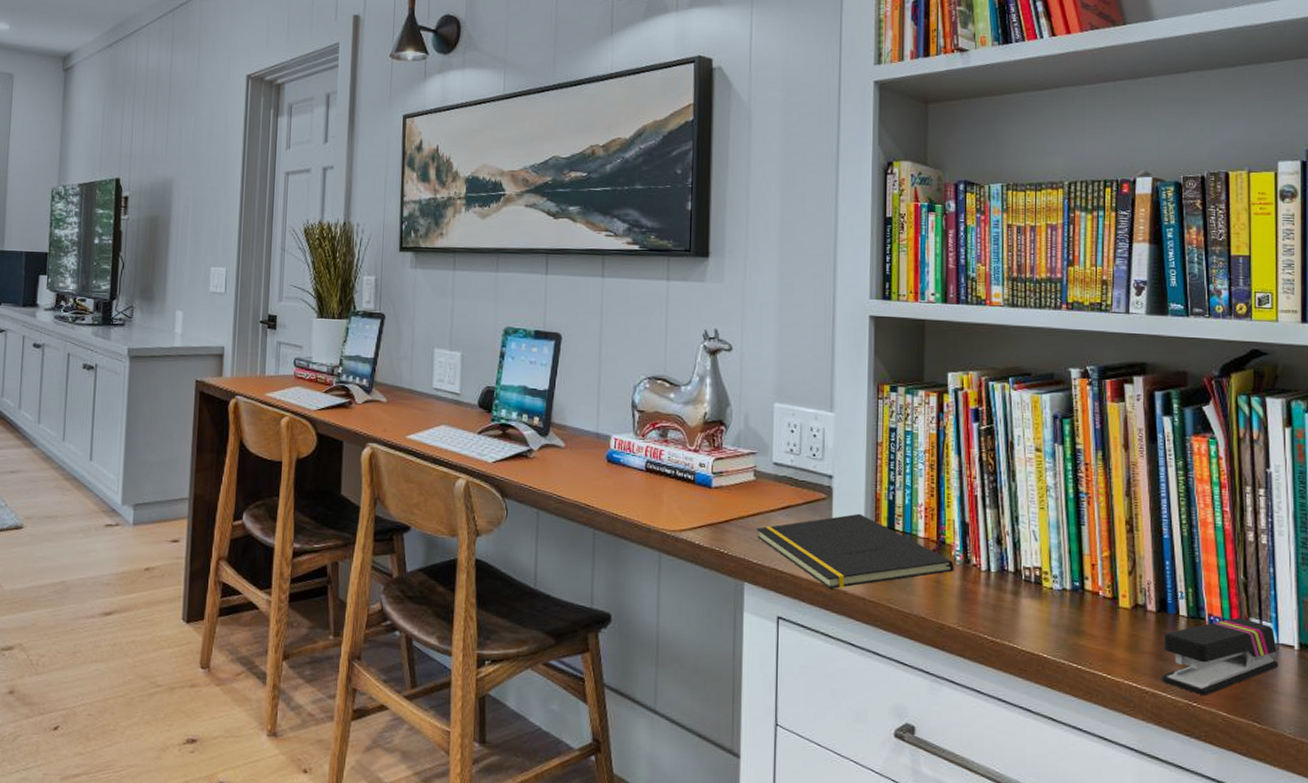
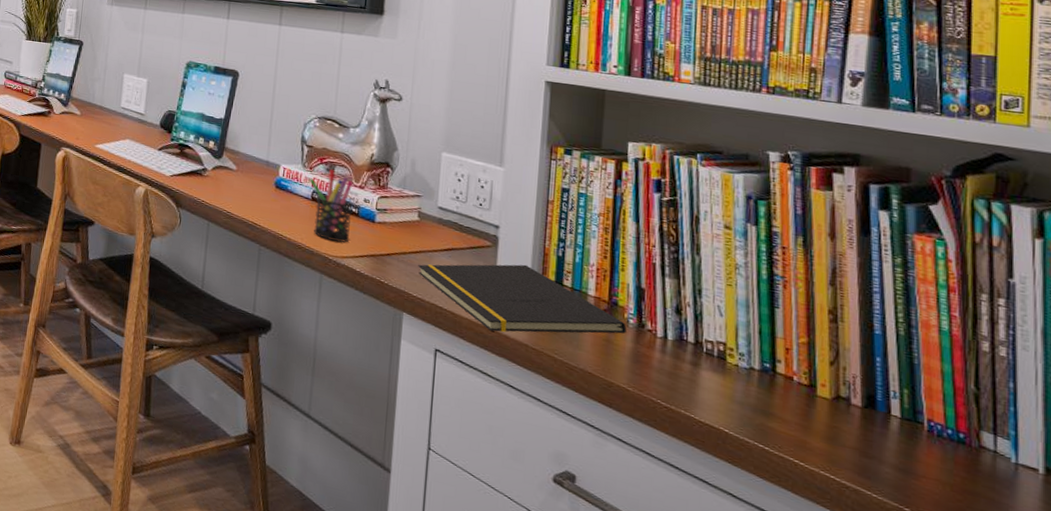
pen holder: none [641,433,688,514] -> present [308,168,354,243]
stapler: present [1162,617,1279,696] -> none [866,427,1017,503]

